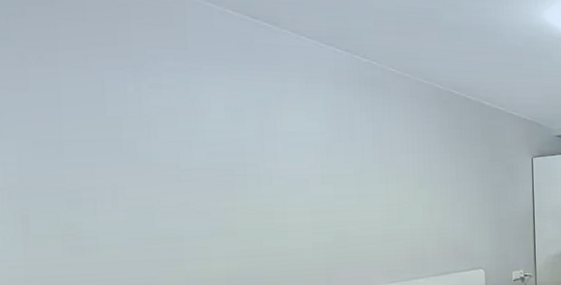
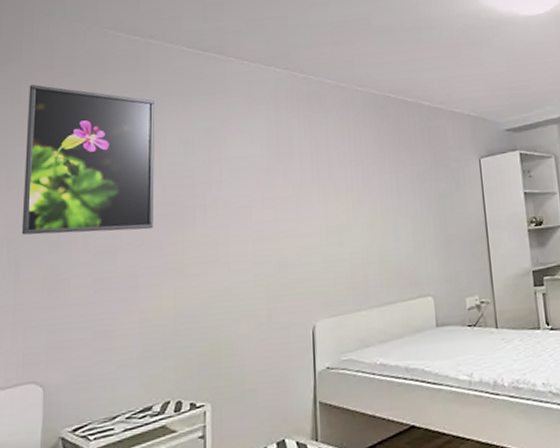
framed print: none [21,22,198,194] -> present [21,85,154,235]

